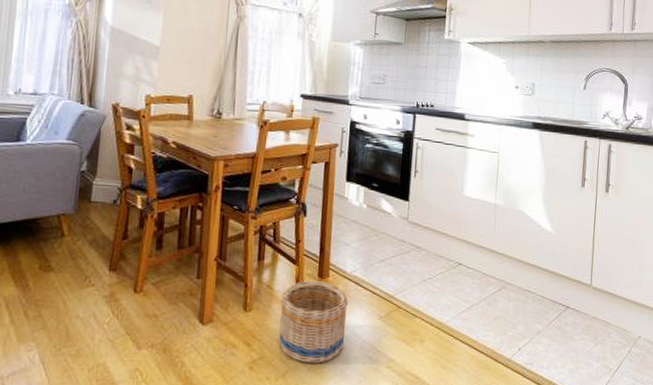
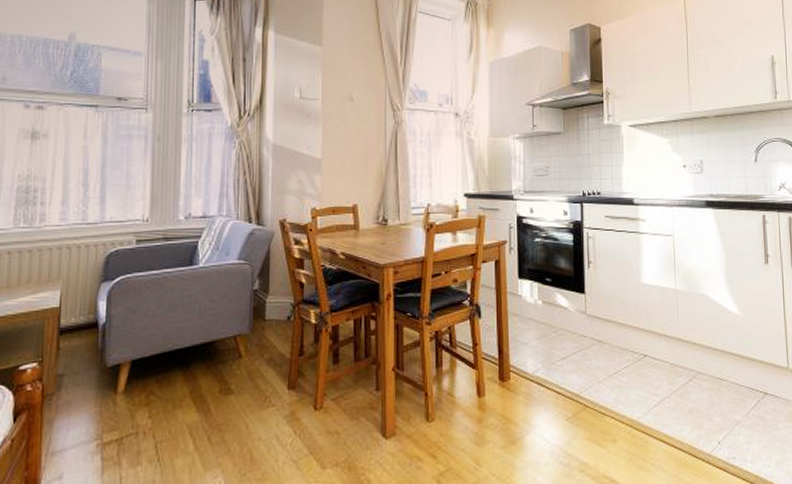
basket: present [279,281,348,363] -> none [463,385,533,473]

